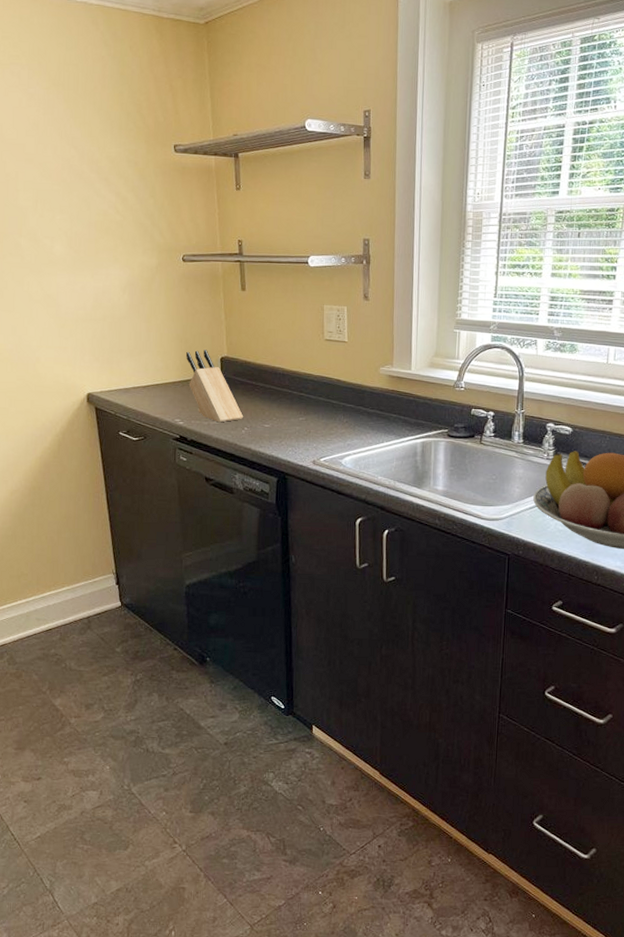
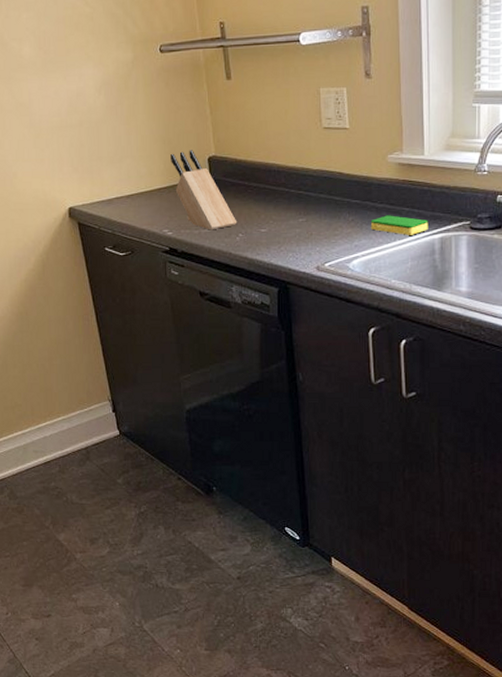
dish sponge: none [362,419,412,438] -> present [370,215,428,235]

